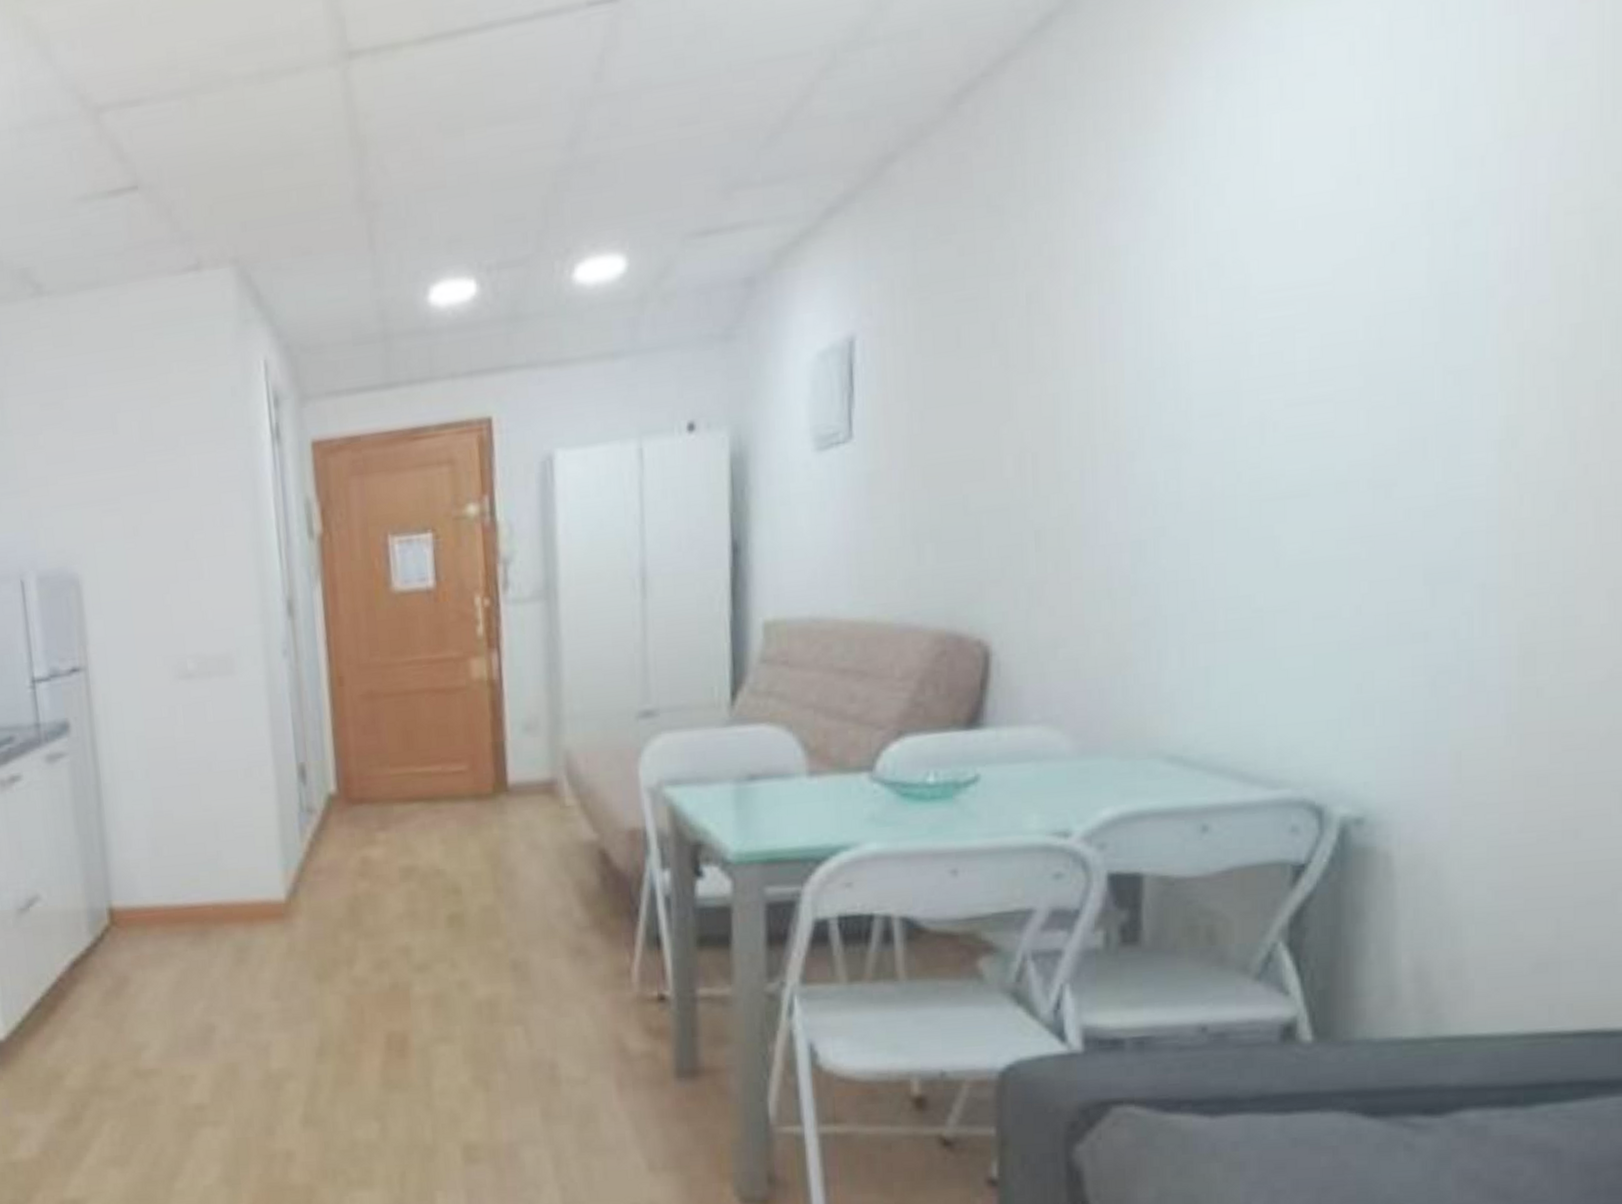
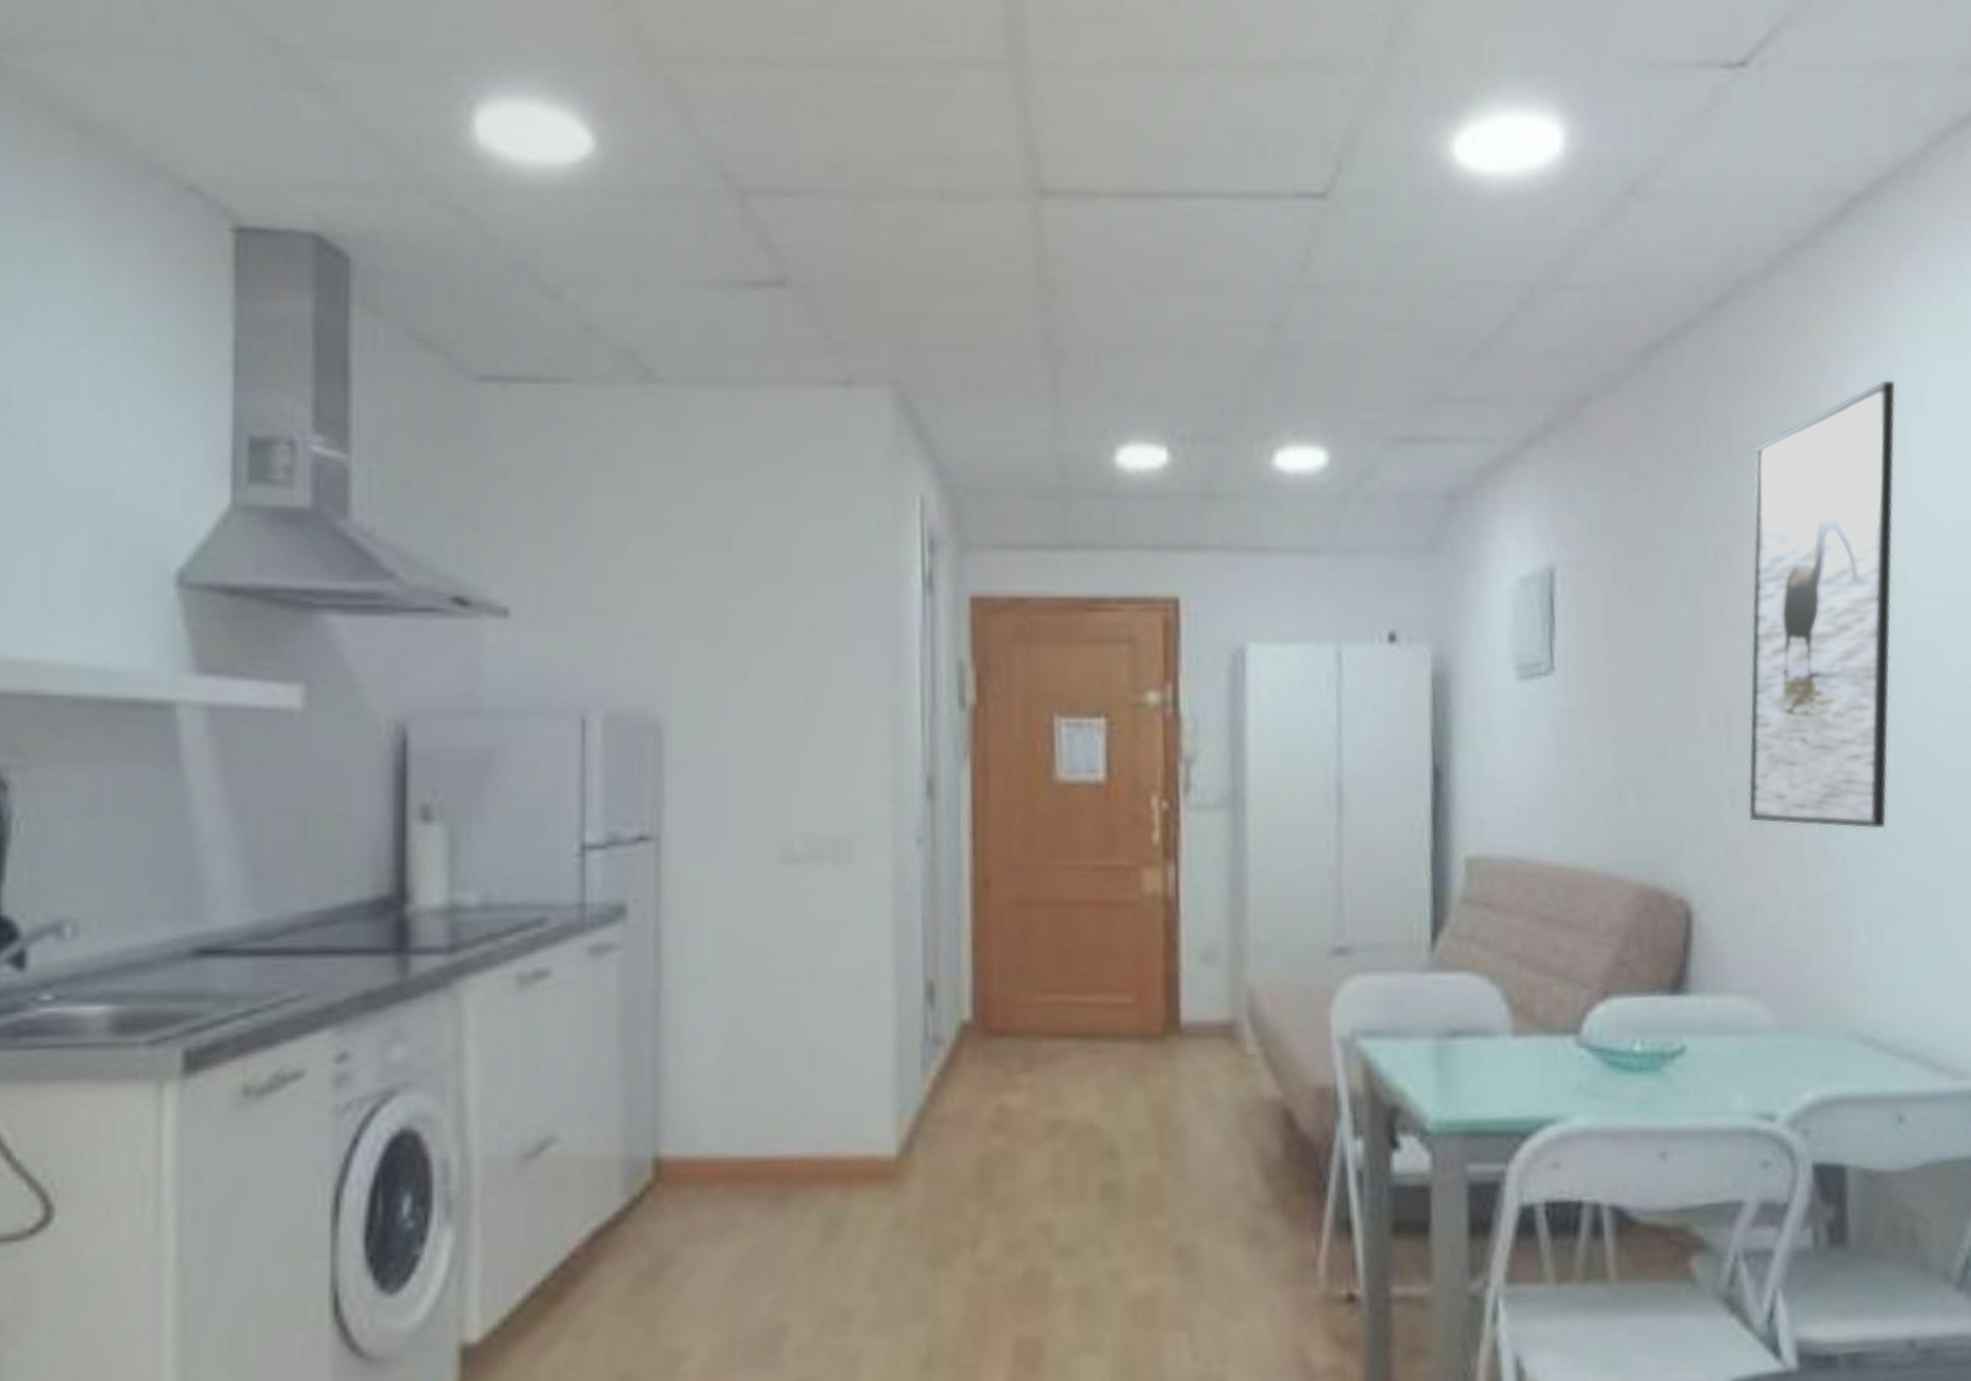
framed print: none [1054,73,1250,560] -> present [1748,380,1896,829]

